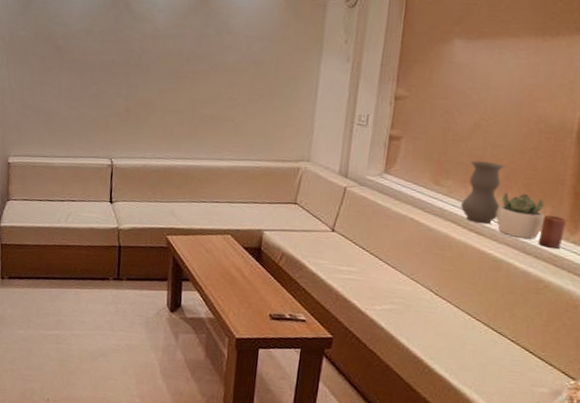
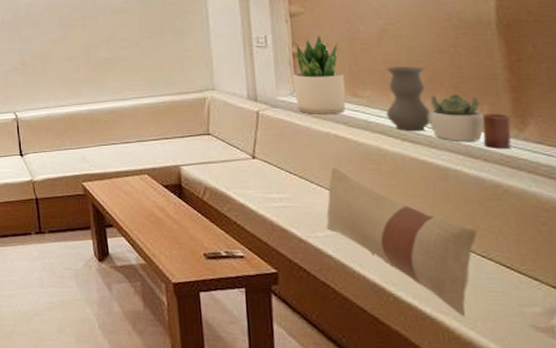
planter: none [382,121,434,199] -> present [292,35,346,114]
pillow: none [384,247,514,390] -> present [326,166,478,316]

